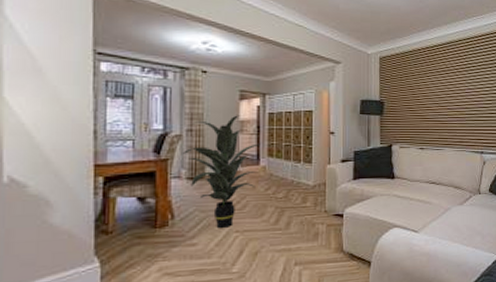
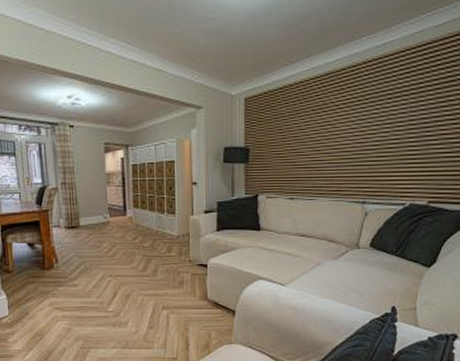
indoor plant: present [182,115,261,229] -> none [59,168,126,273]

